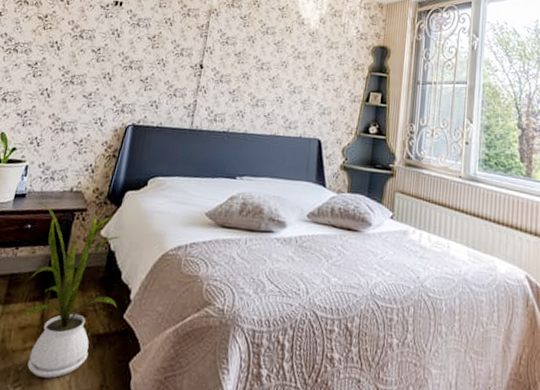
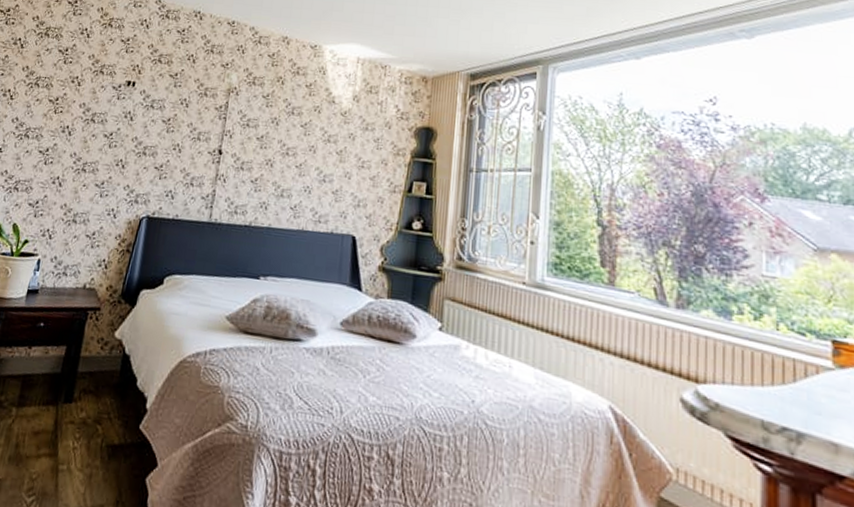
house plant: present [24,199,120,378] -> none [38,296,135,489]

